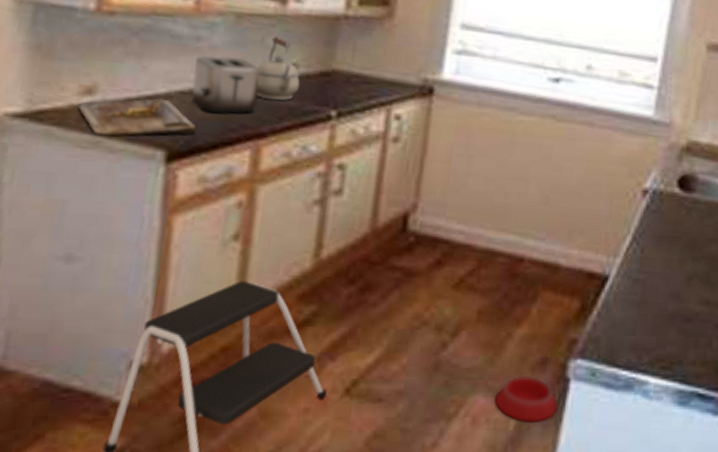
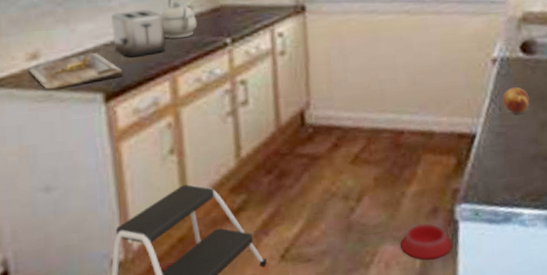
fruit: none [647,227,679,261] -> present [502,86,530,114]

